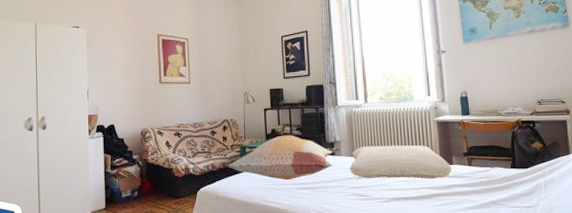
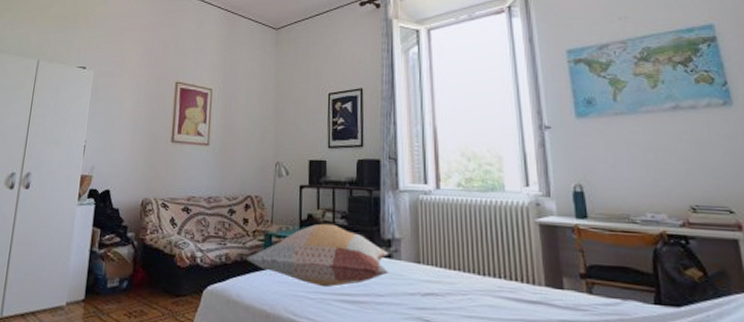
pillow: present [349,145,451,180] -> none [412,249,562,309]

